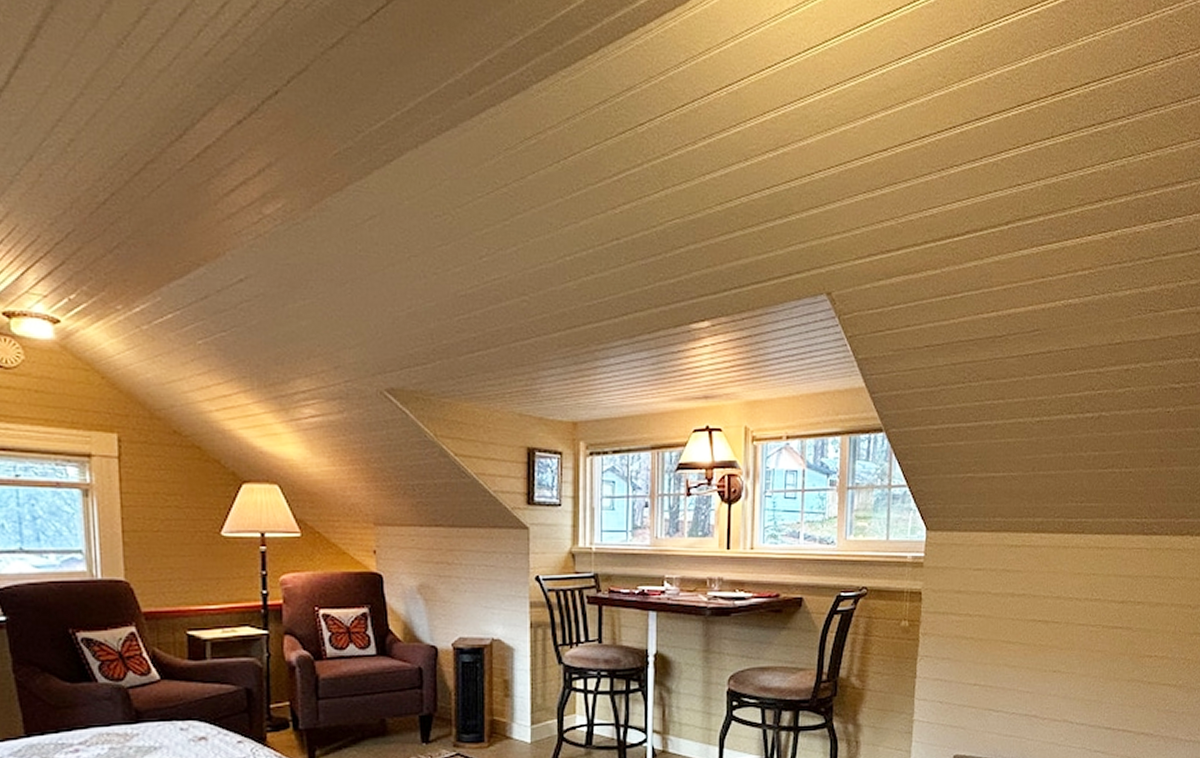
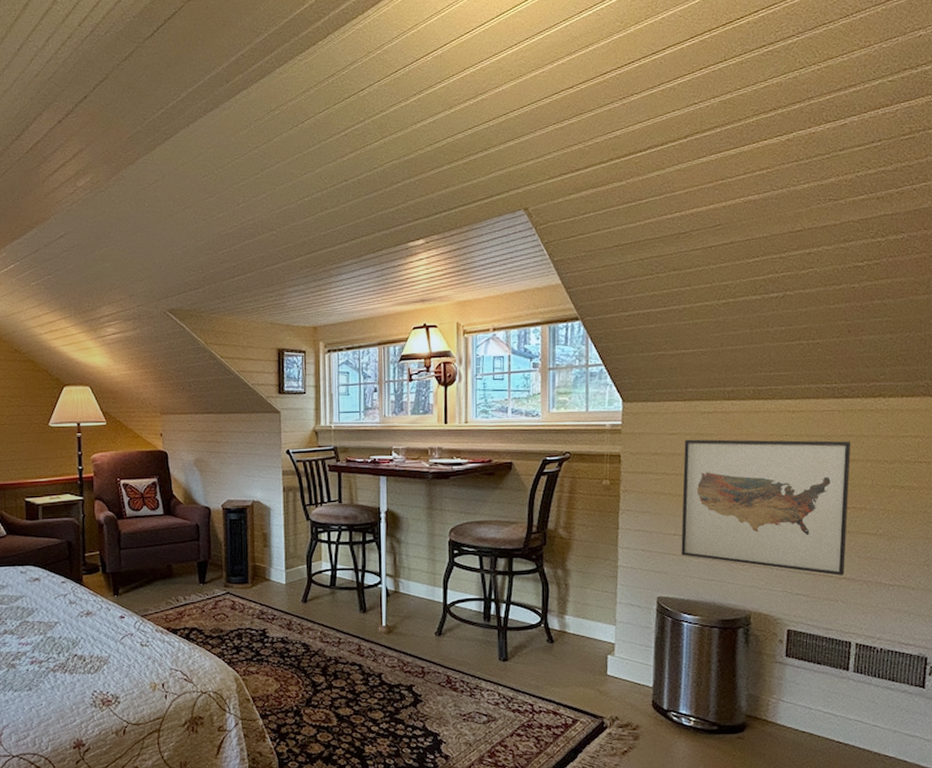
wall art: none [981,576,1157,731] -> present [681,439,851,576]

